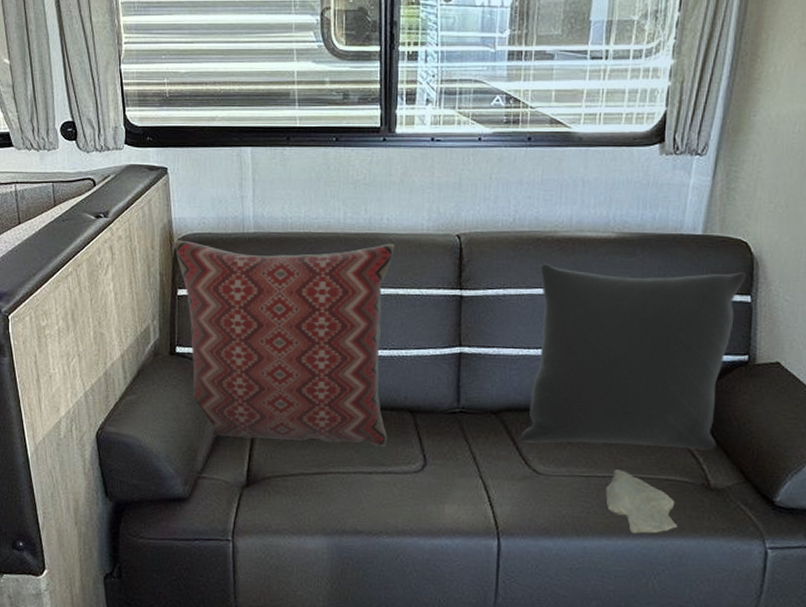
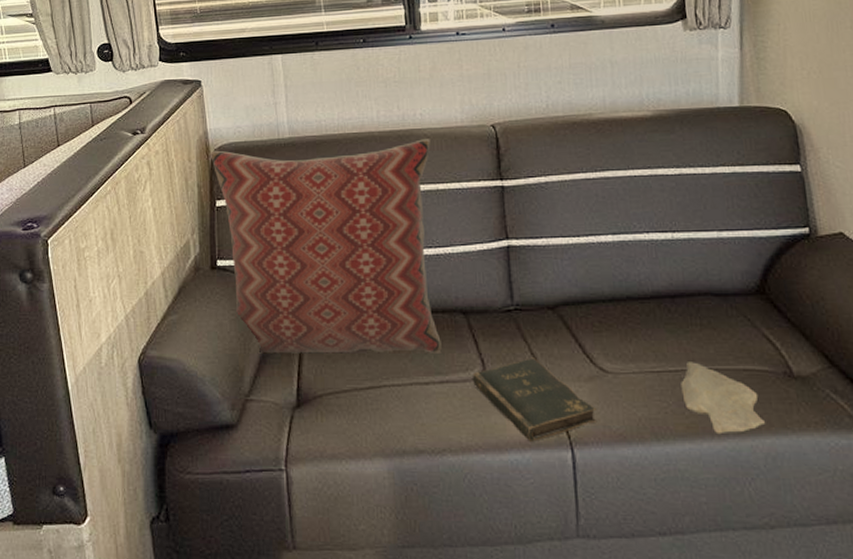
bible: none [413,456,525,530] -> present [472,357,598,442]
pillow: present [520,263,746,450] -> none [580,141,792,338]

